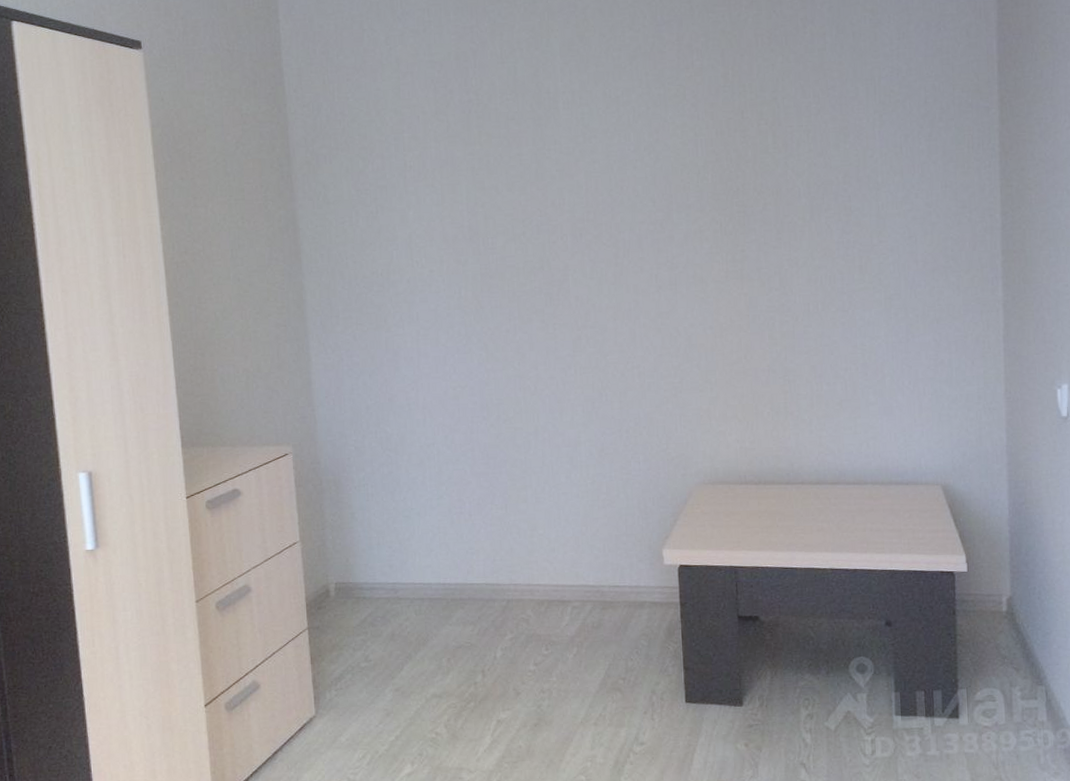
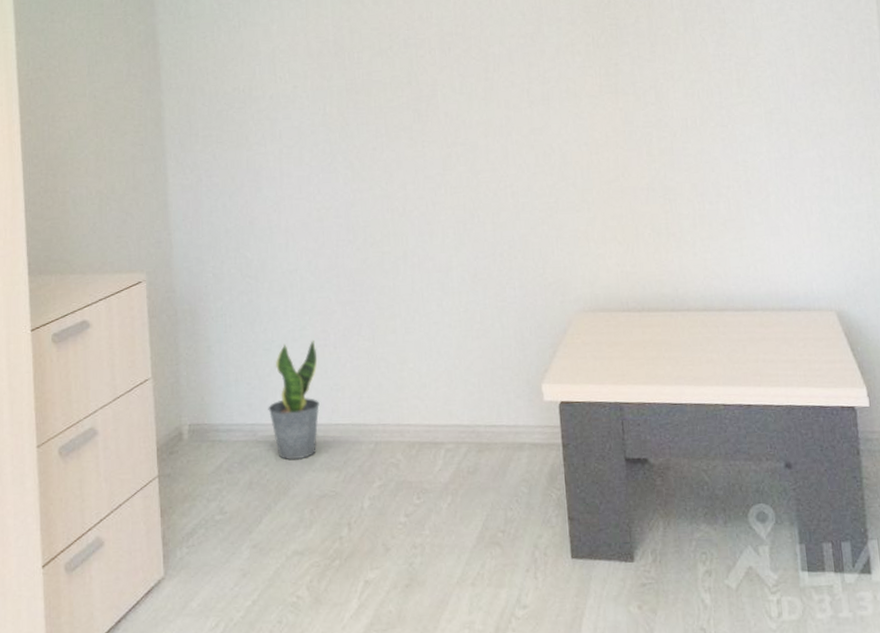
potted plant: none [408,508,456,615] -> present [268,339,320,460]

